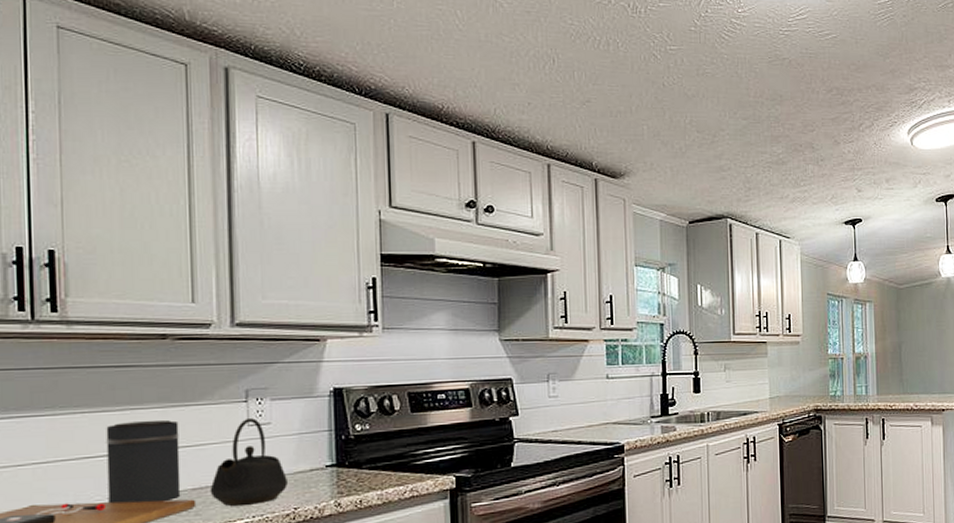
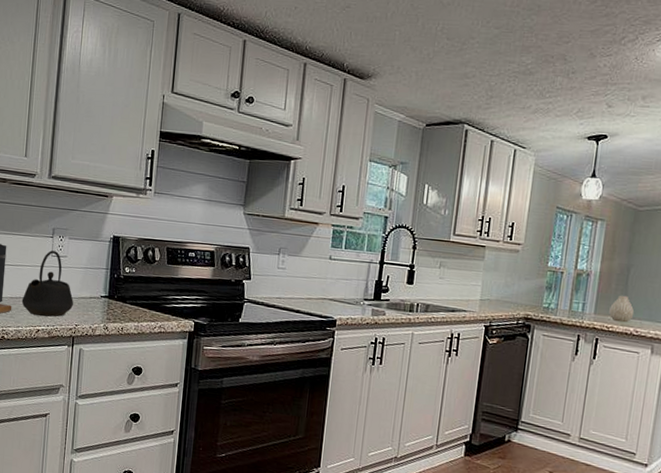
vase: none [889,372,912,400] -> present [609,295,635,323]

